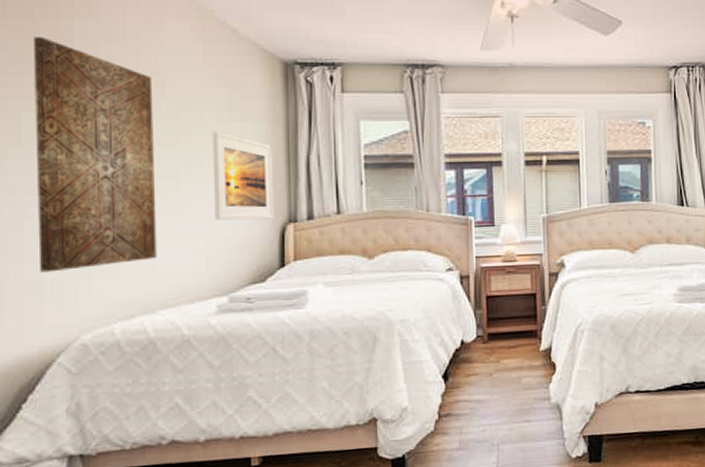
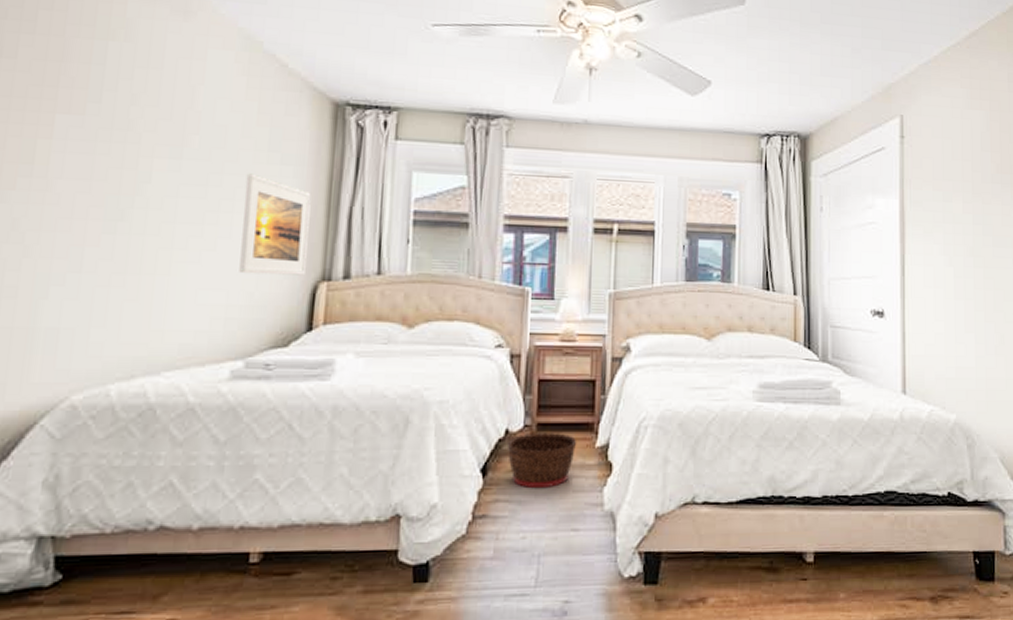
wall art: present [34,37,157,273] -> none [34,58,187,320]
basket: none [463,340,524,389] -> present [507,431,577,489]

